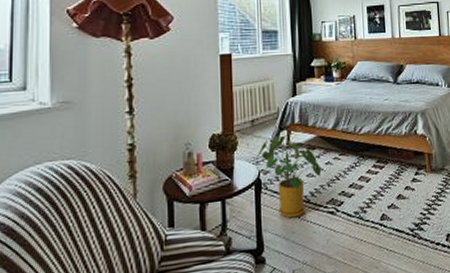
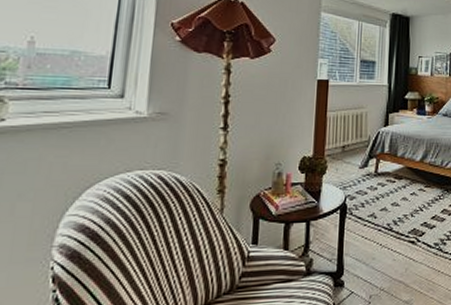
house plant: present [256,135,321,219] -> none [344,163,405,245]

